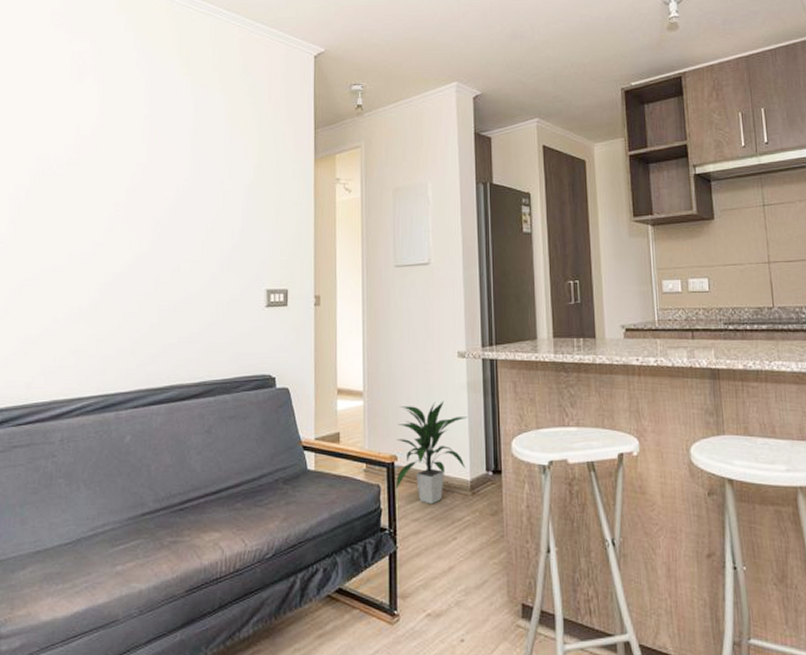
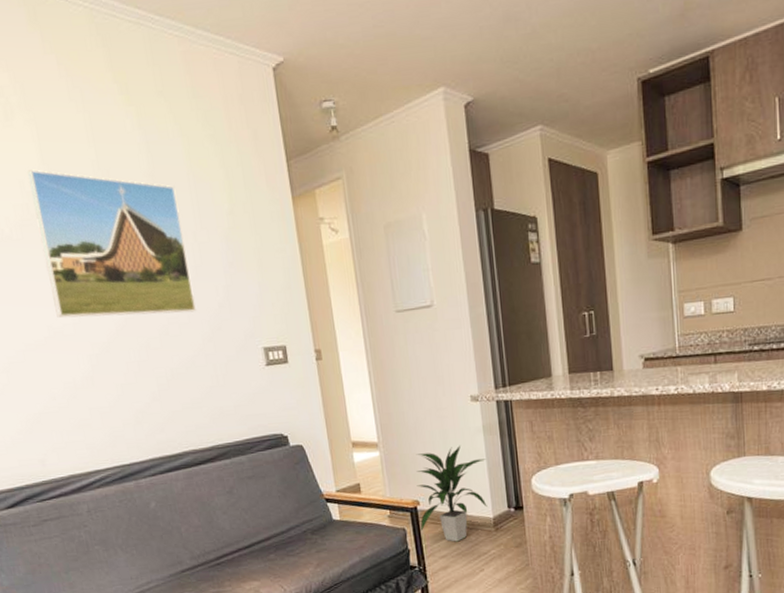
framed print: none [79,118,213,252] -> present [27,169,196,318]

